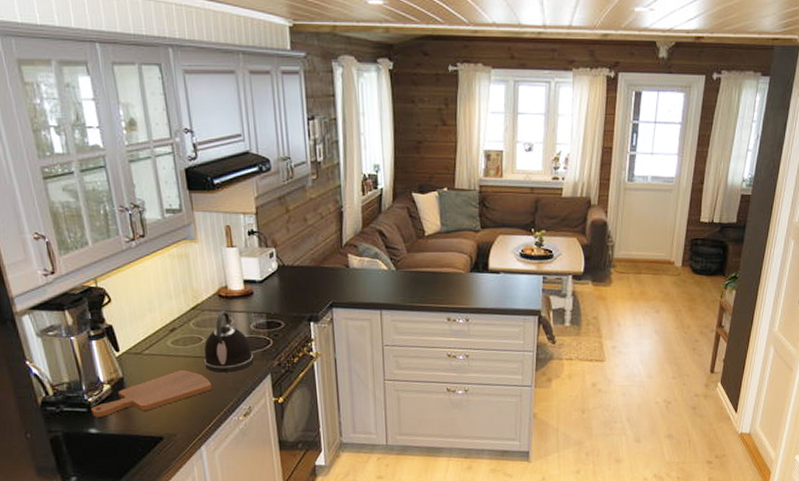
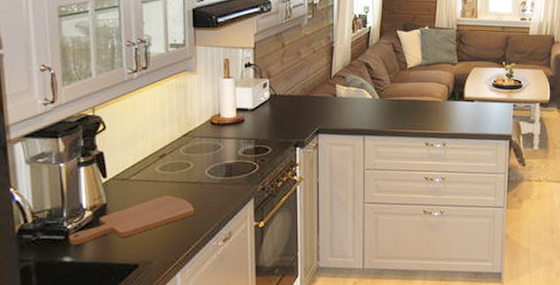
kettle: present [204,311,254,373] -> none [190,137,239,198]

